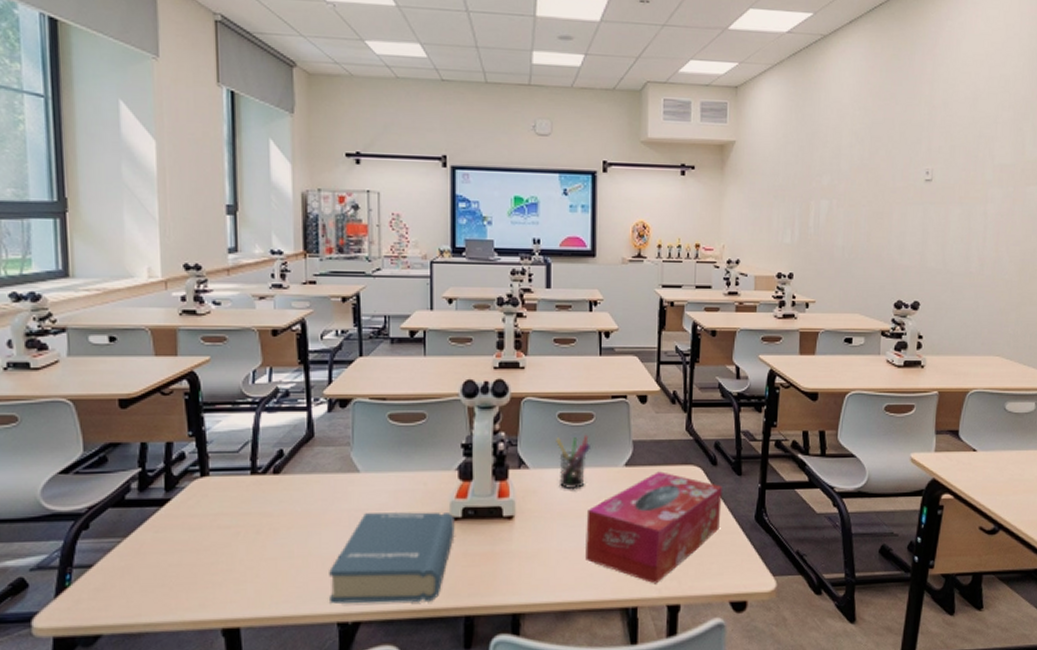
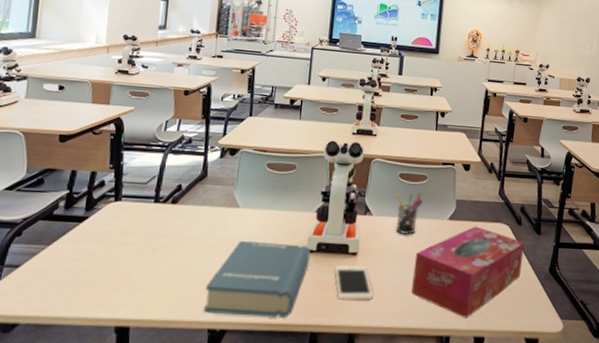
cell phone: none [487,532,539,574] -> present [334,265,374,300]

